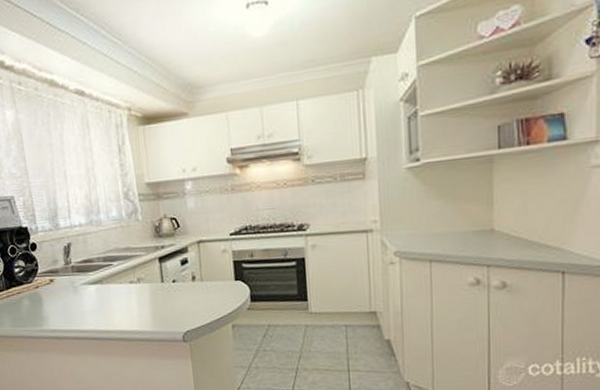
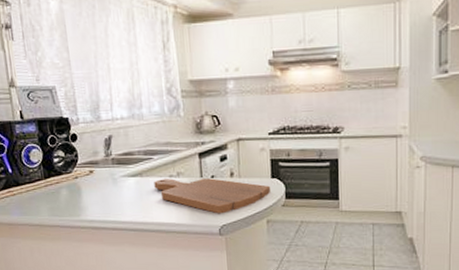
cutting board: none [114,283,234,320] -> present [154,178,270,214]

